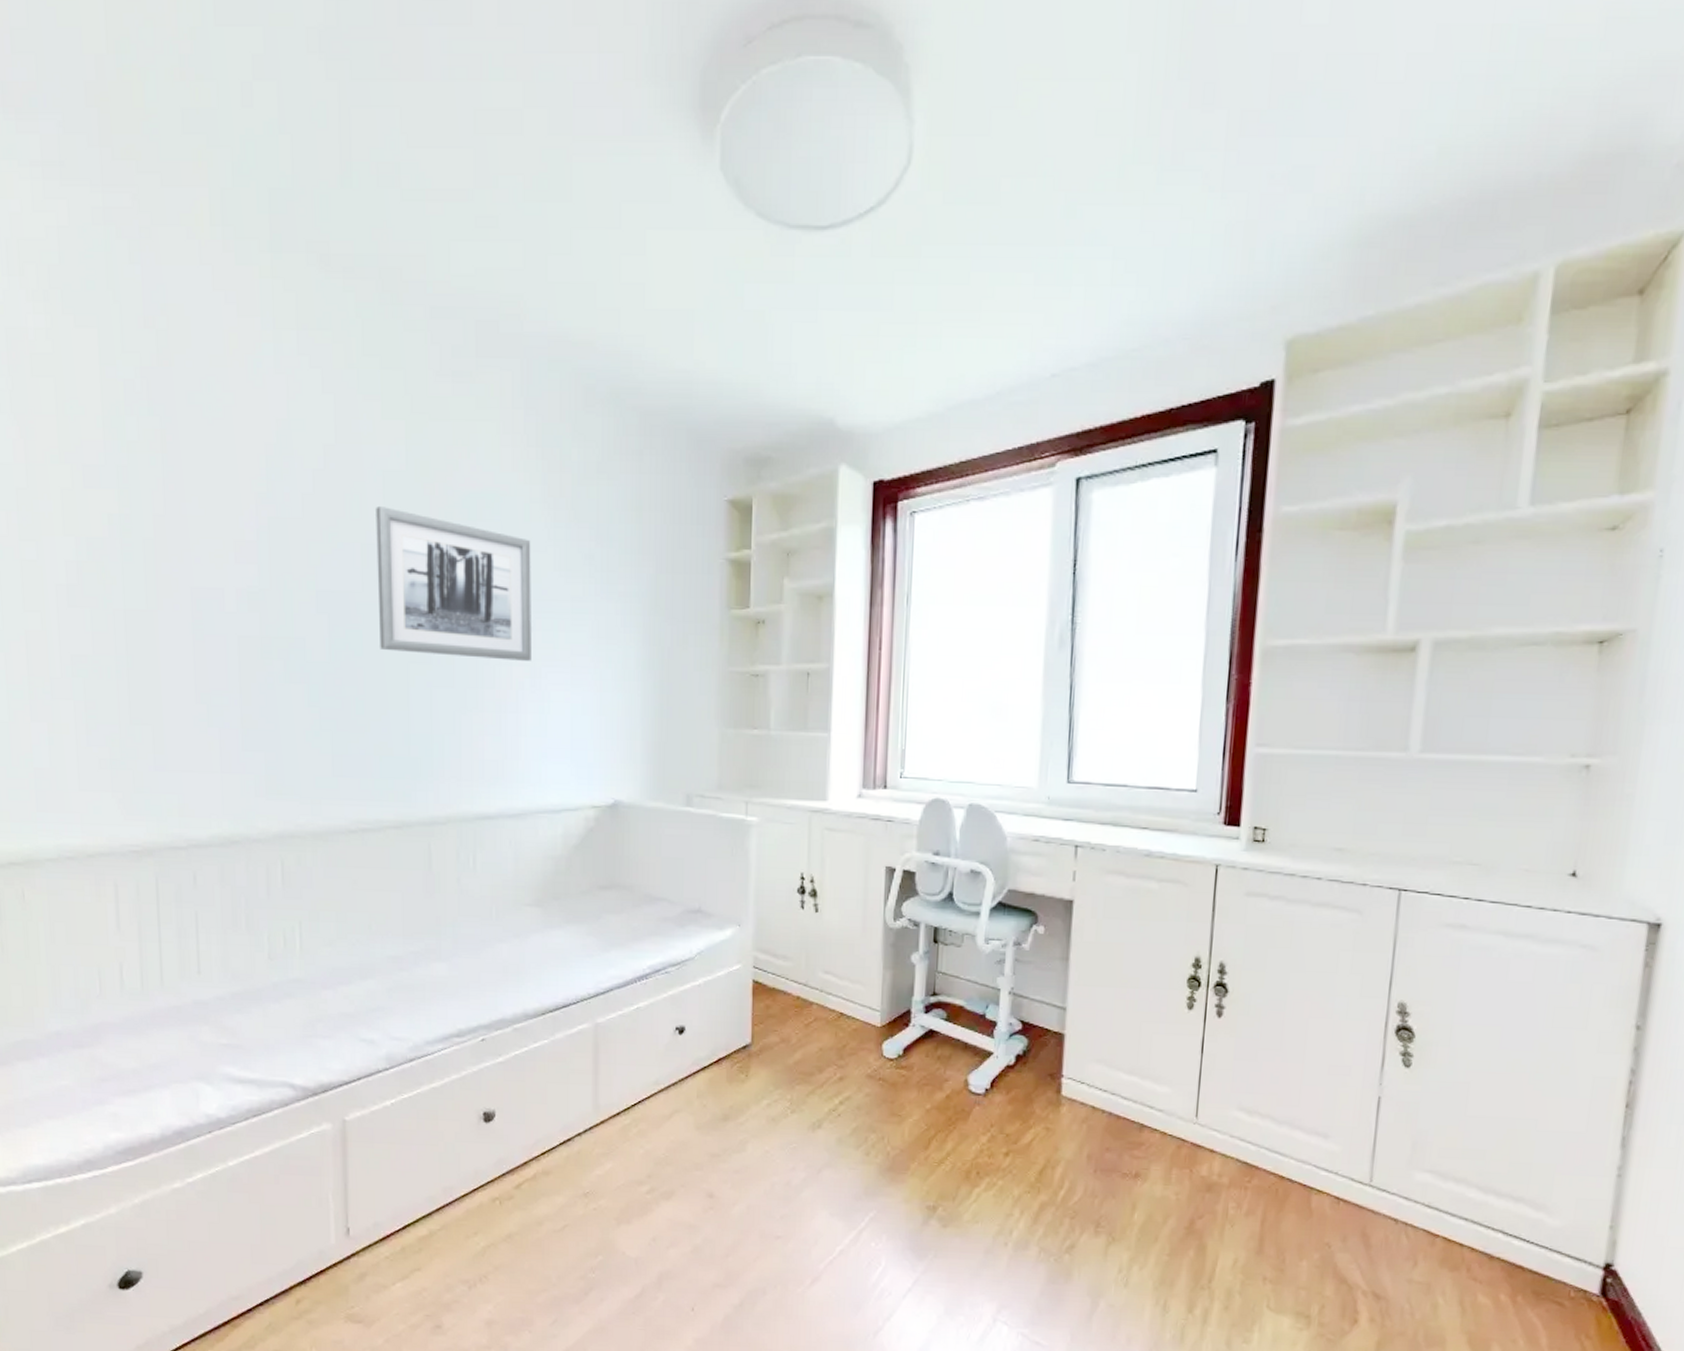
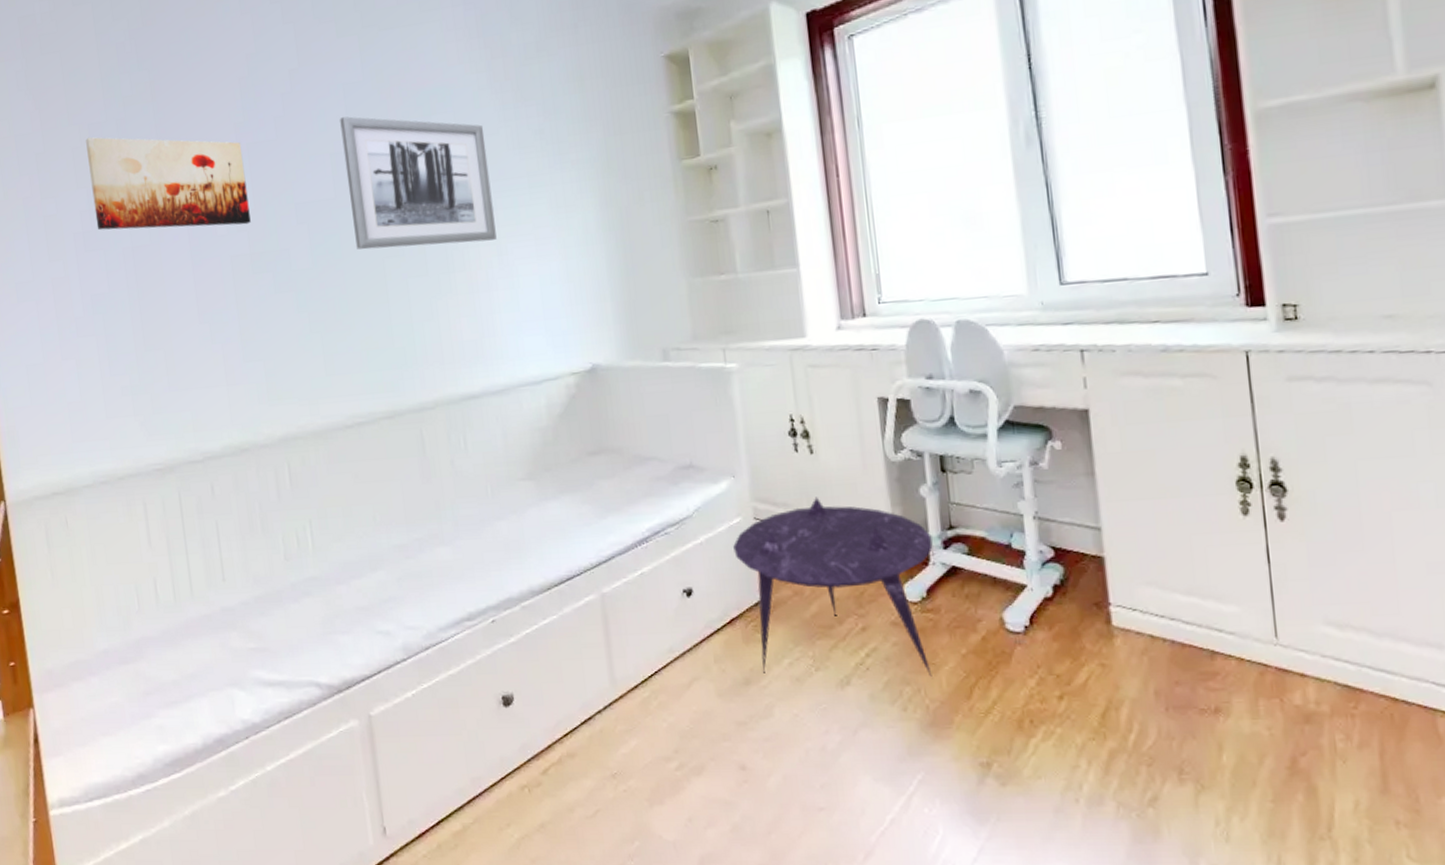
wall art: none [79,479,265,605] -> present [86,137,251,231]
side table: none [730,953,917,1127] -> present [733,497,934,677]

